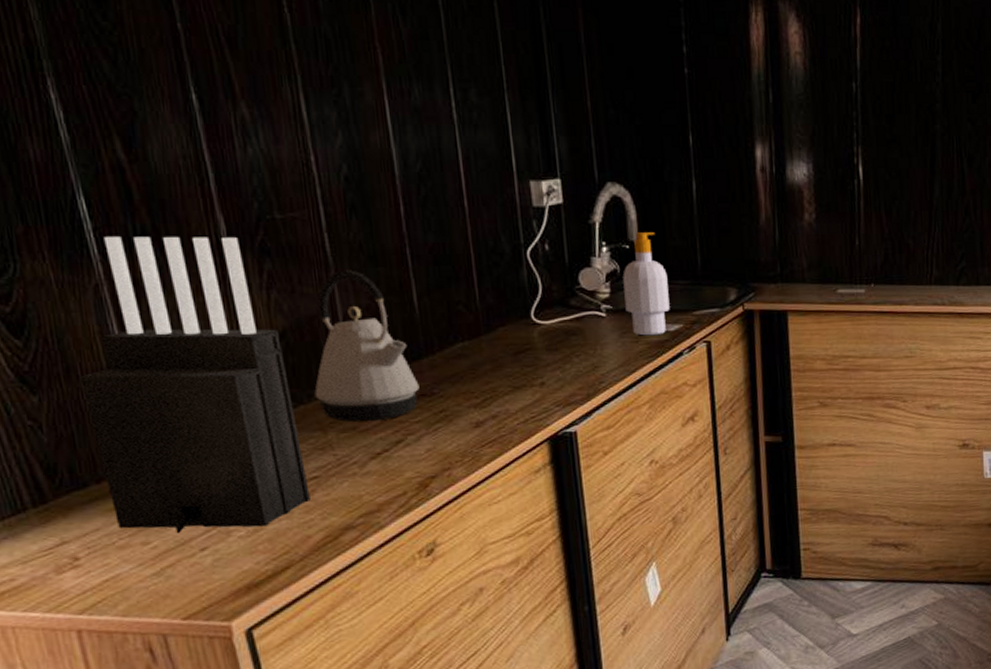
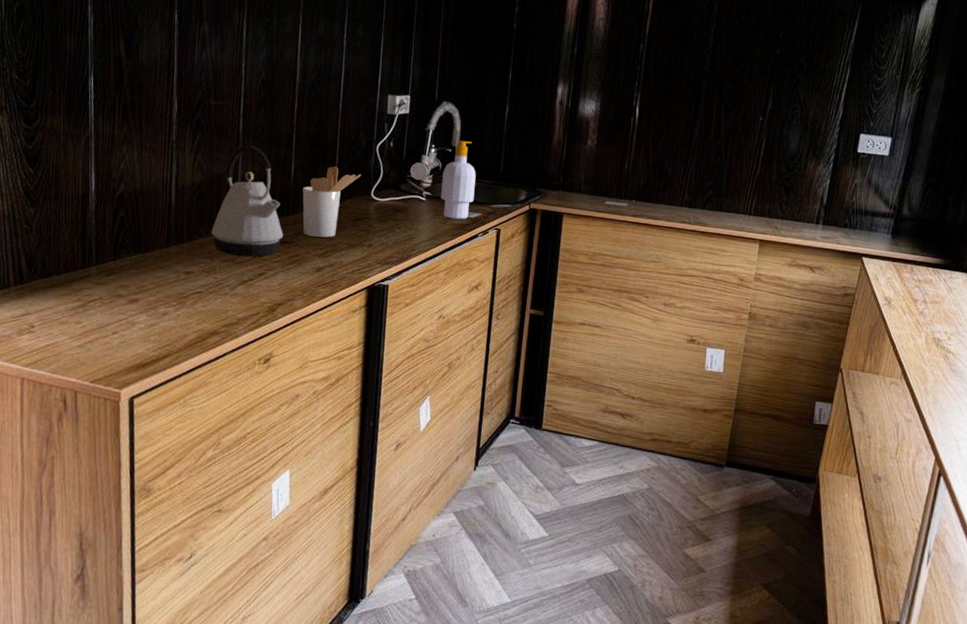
knife block: present [79,236,311,533] -> none [63,105,196,323]
utensil holder: none [434,285,513,383] -> present [302,166,362,238]

